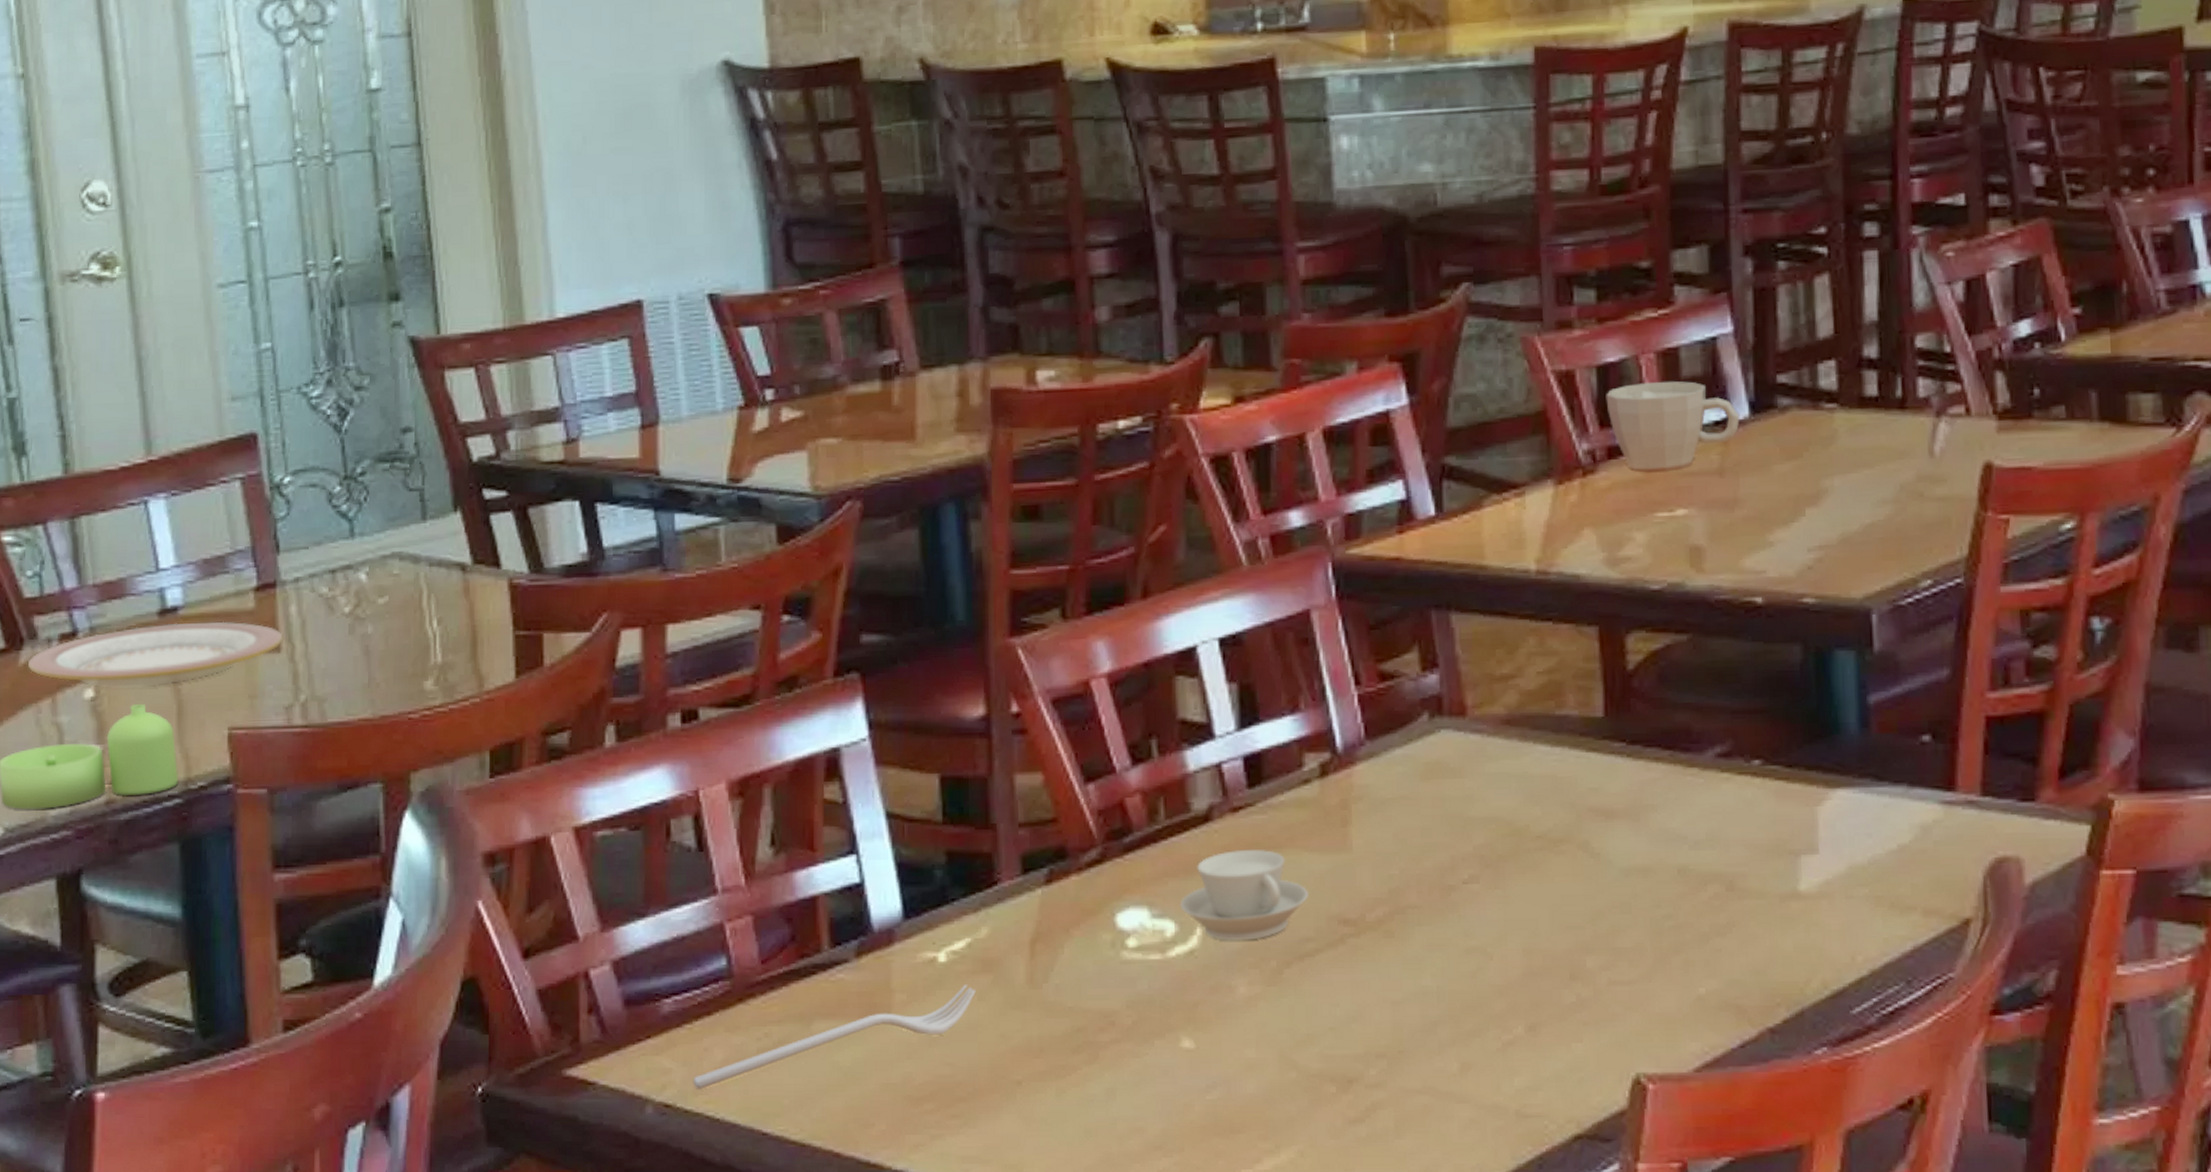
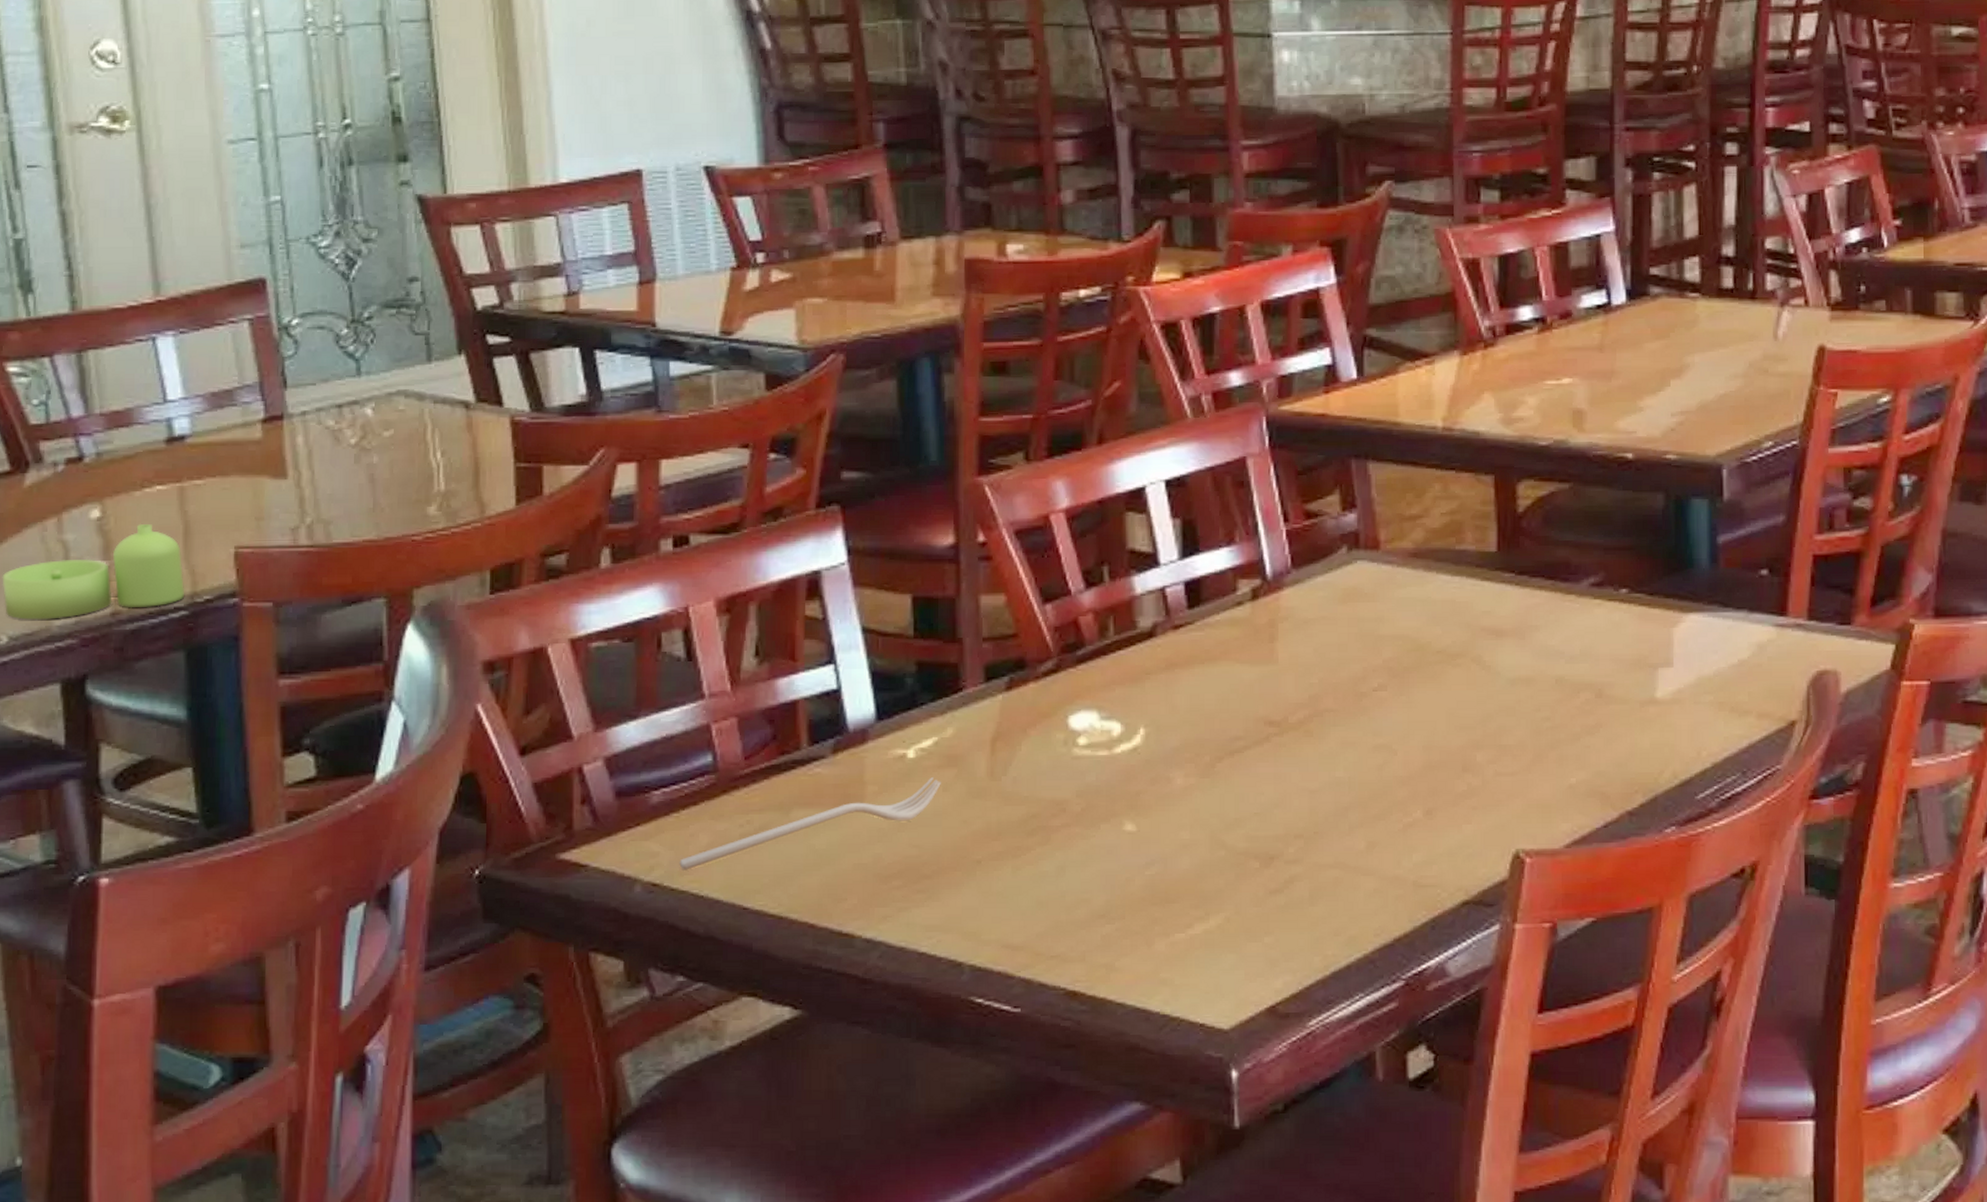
plate: present [27,621,283,688] -> none [32,449,290,509]
cup: present [1180,850,1310,941] -> none [1125,662,1240,739]
cup: present [1606,381,1740,473] -> none [1505,271,1618,347]

